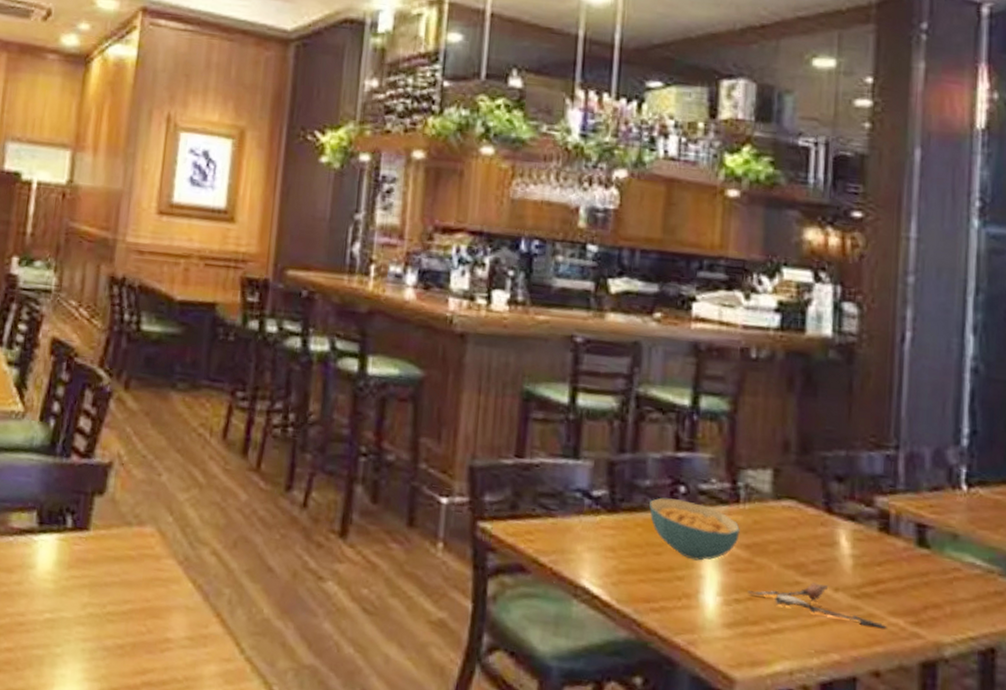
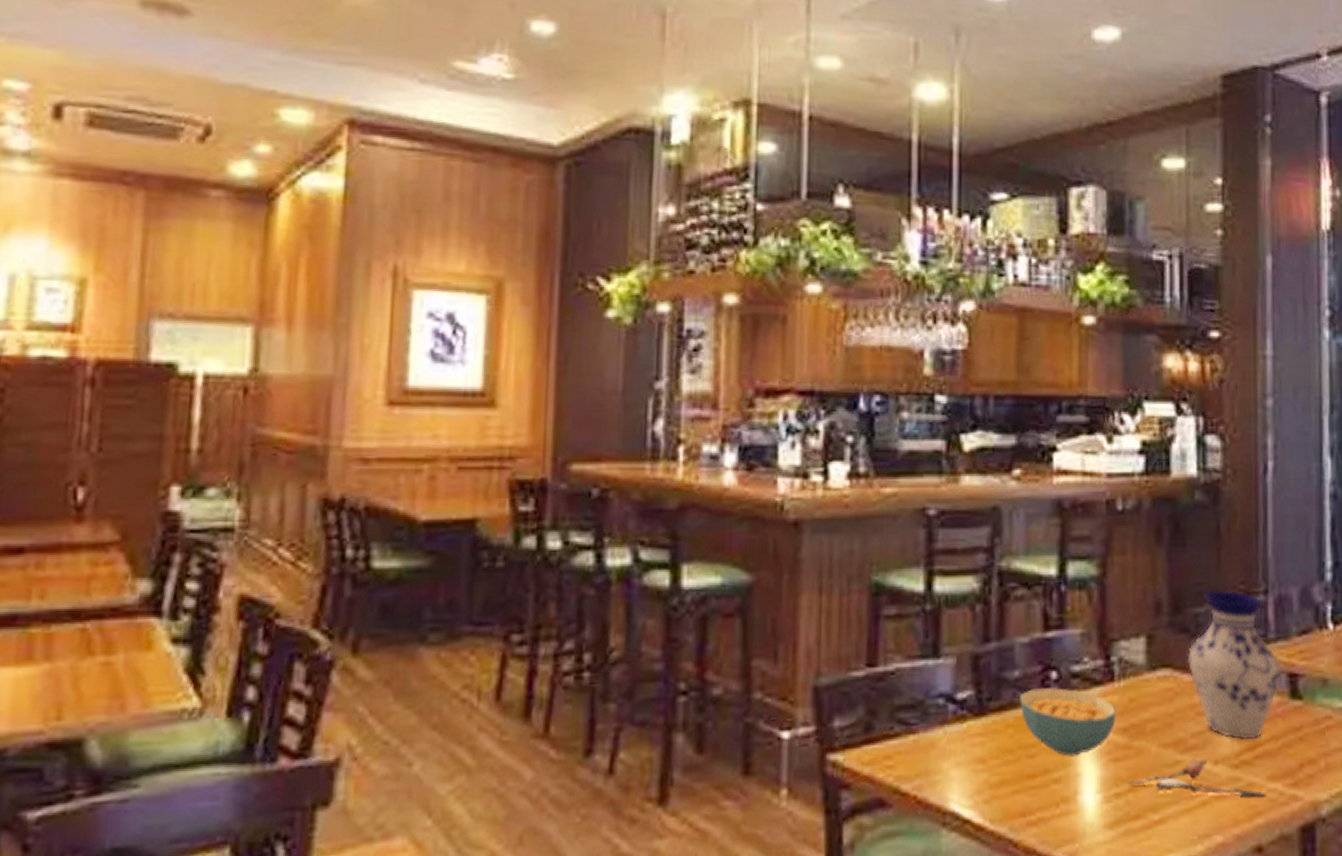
vase: none [814,437,909,577] -> present [1188,589,1281,741]

